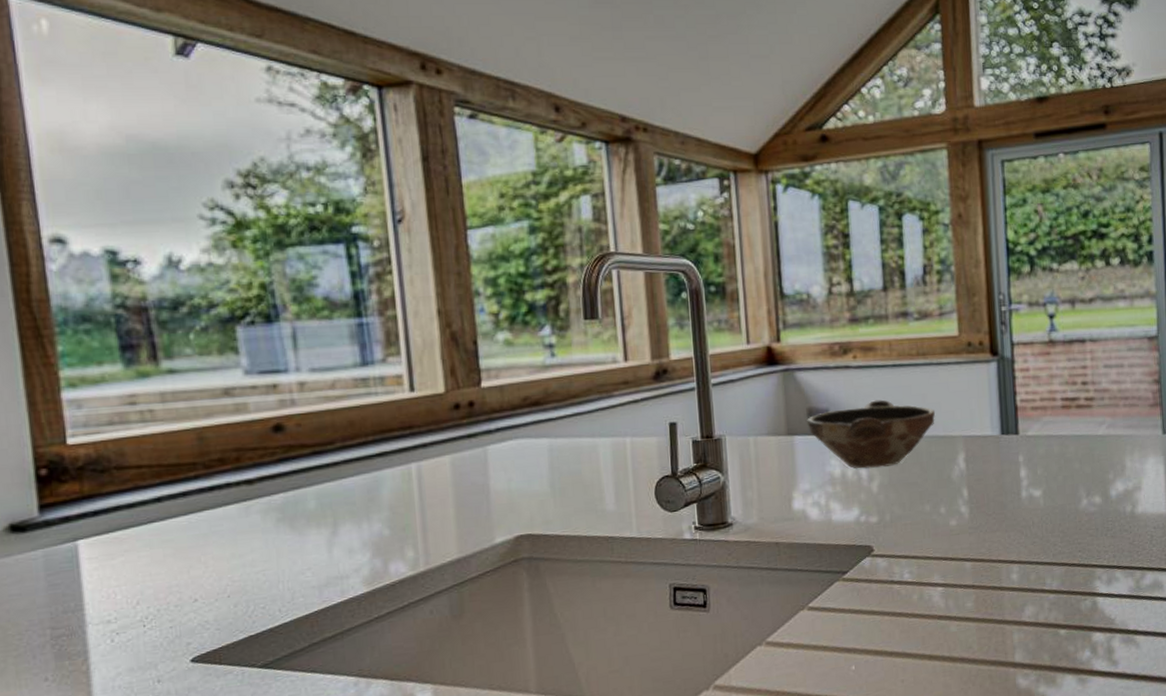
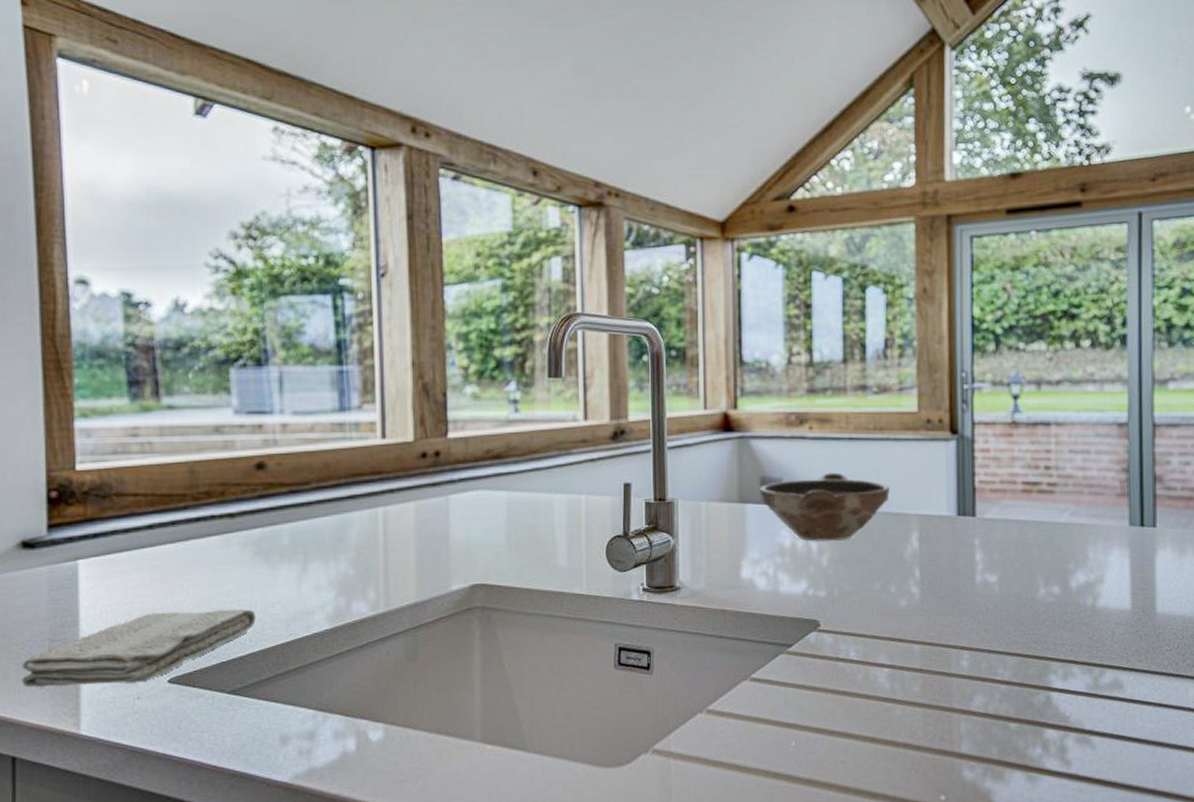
washcloth: none [21,578,285,681] -> present [22,609,256,687]

